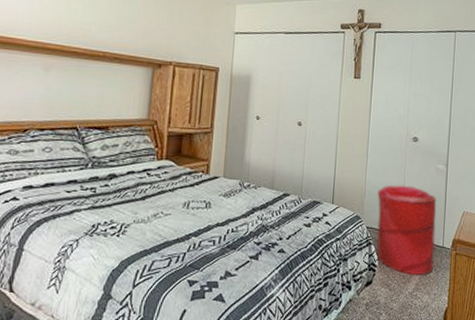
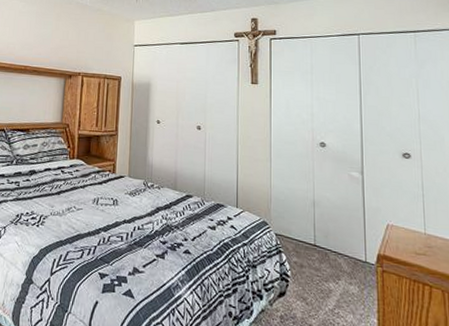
laundry hamper: present [377,184,437,276] -> none [284,191,357,292]

